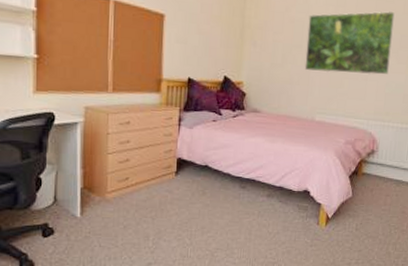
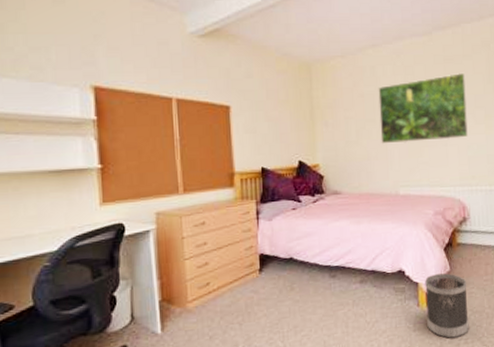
wastebasket: none [323,198,366,258] -> present [425,273,469,339]

